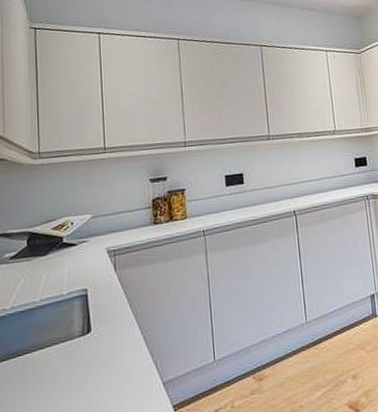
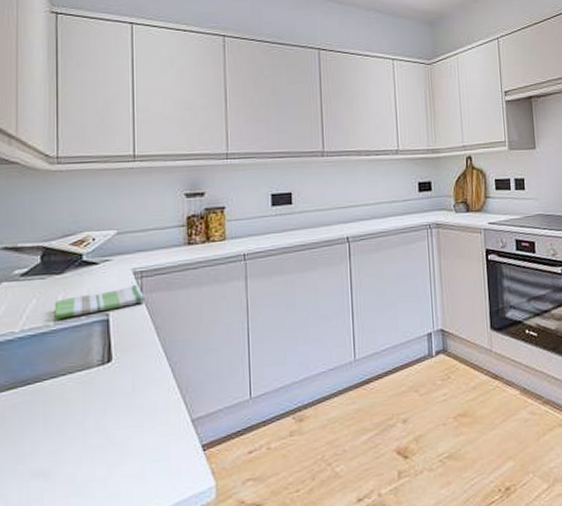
dish towel: none [40,261,119,297] -> present [54,284,145,320]

